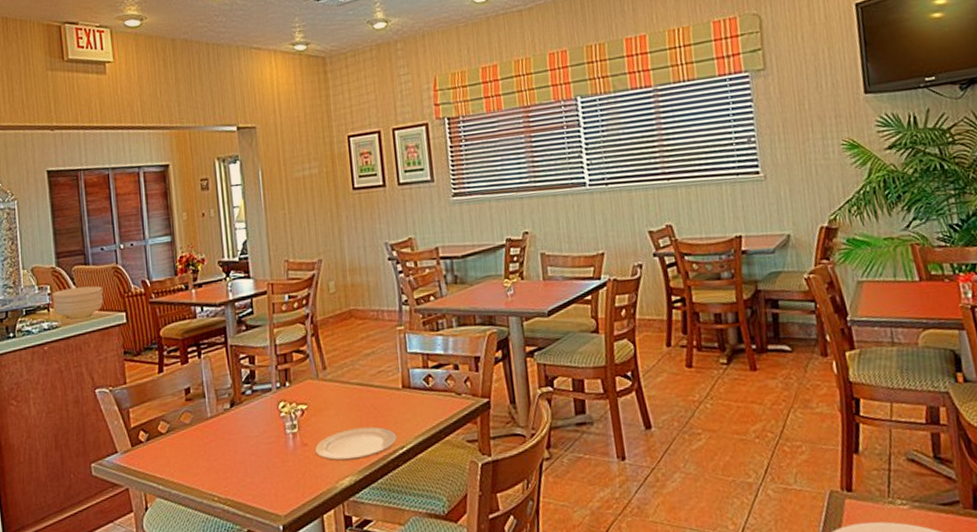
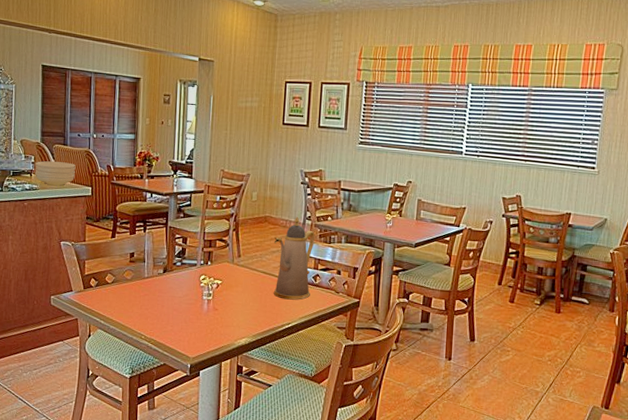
plate: present [315,426,397,461] -> none [223,304,286,327]
coffee pot: none [366,303,424,416] -> present [273,216,315,300]

